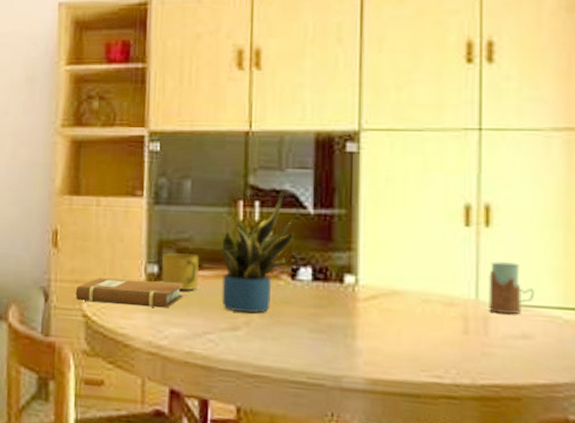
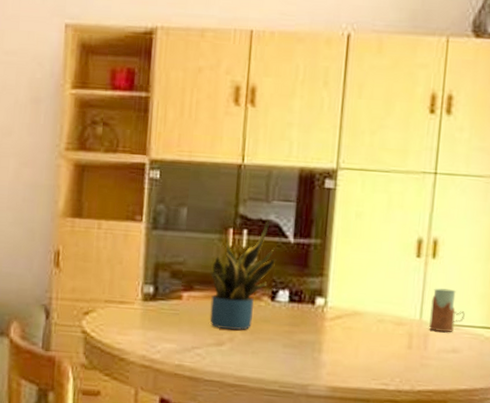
notebook: present [74,278,184,308] -> none [74,297,177,326]
mug: present [161,252,200,291] -> none [156,274,191,310]

